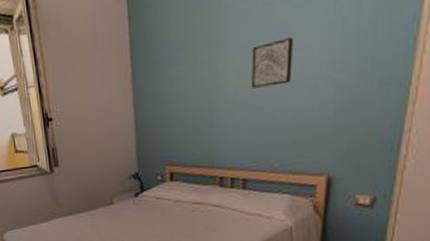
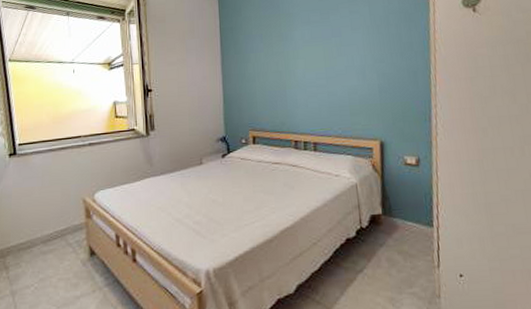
wall art: present [251,37,294,88] -> none [314,37,345,72]

